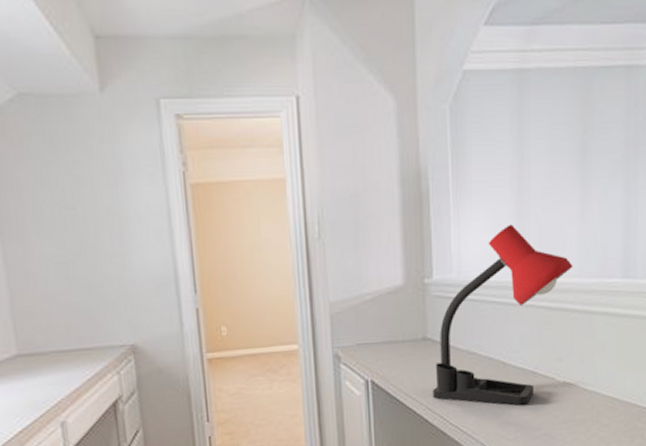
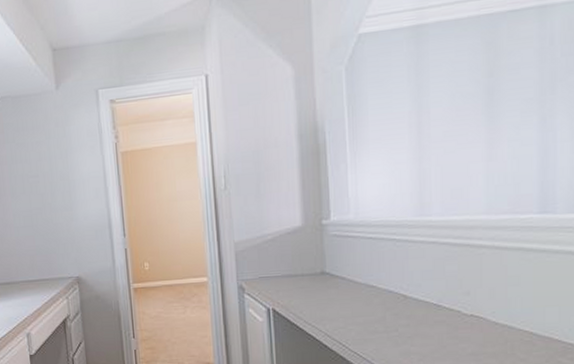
desk lamp: present [432,224,573,406] -> none [331,167,480,336]

